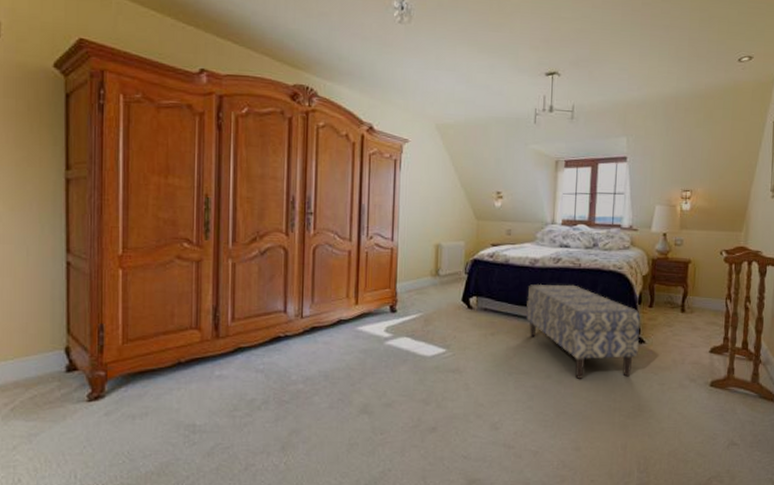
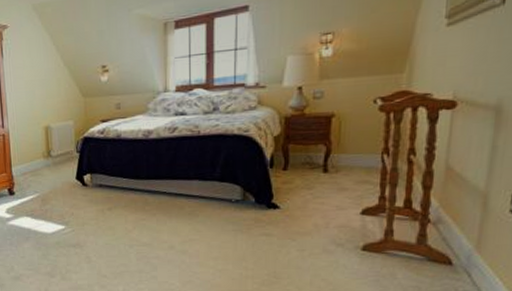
bench: present [526,283,640,379] -> none [143,153,273,248]

